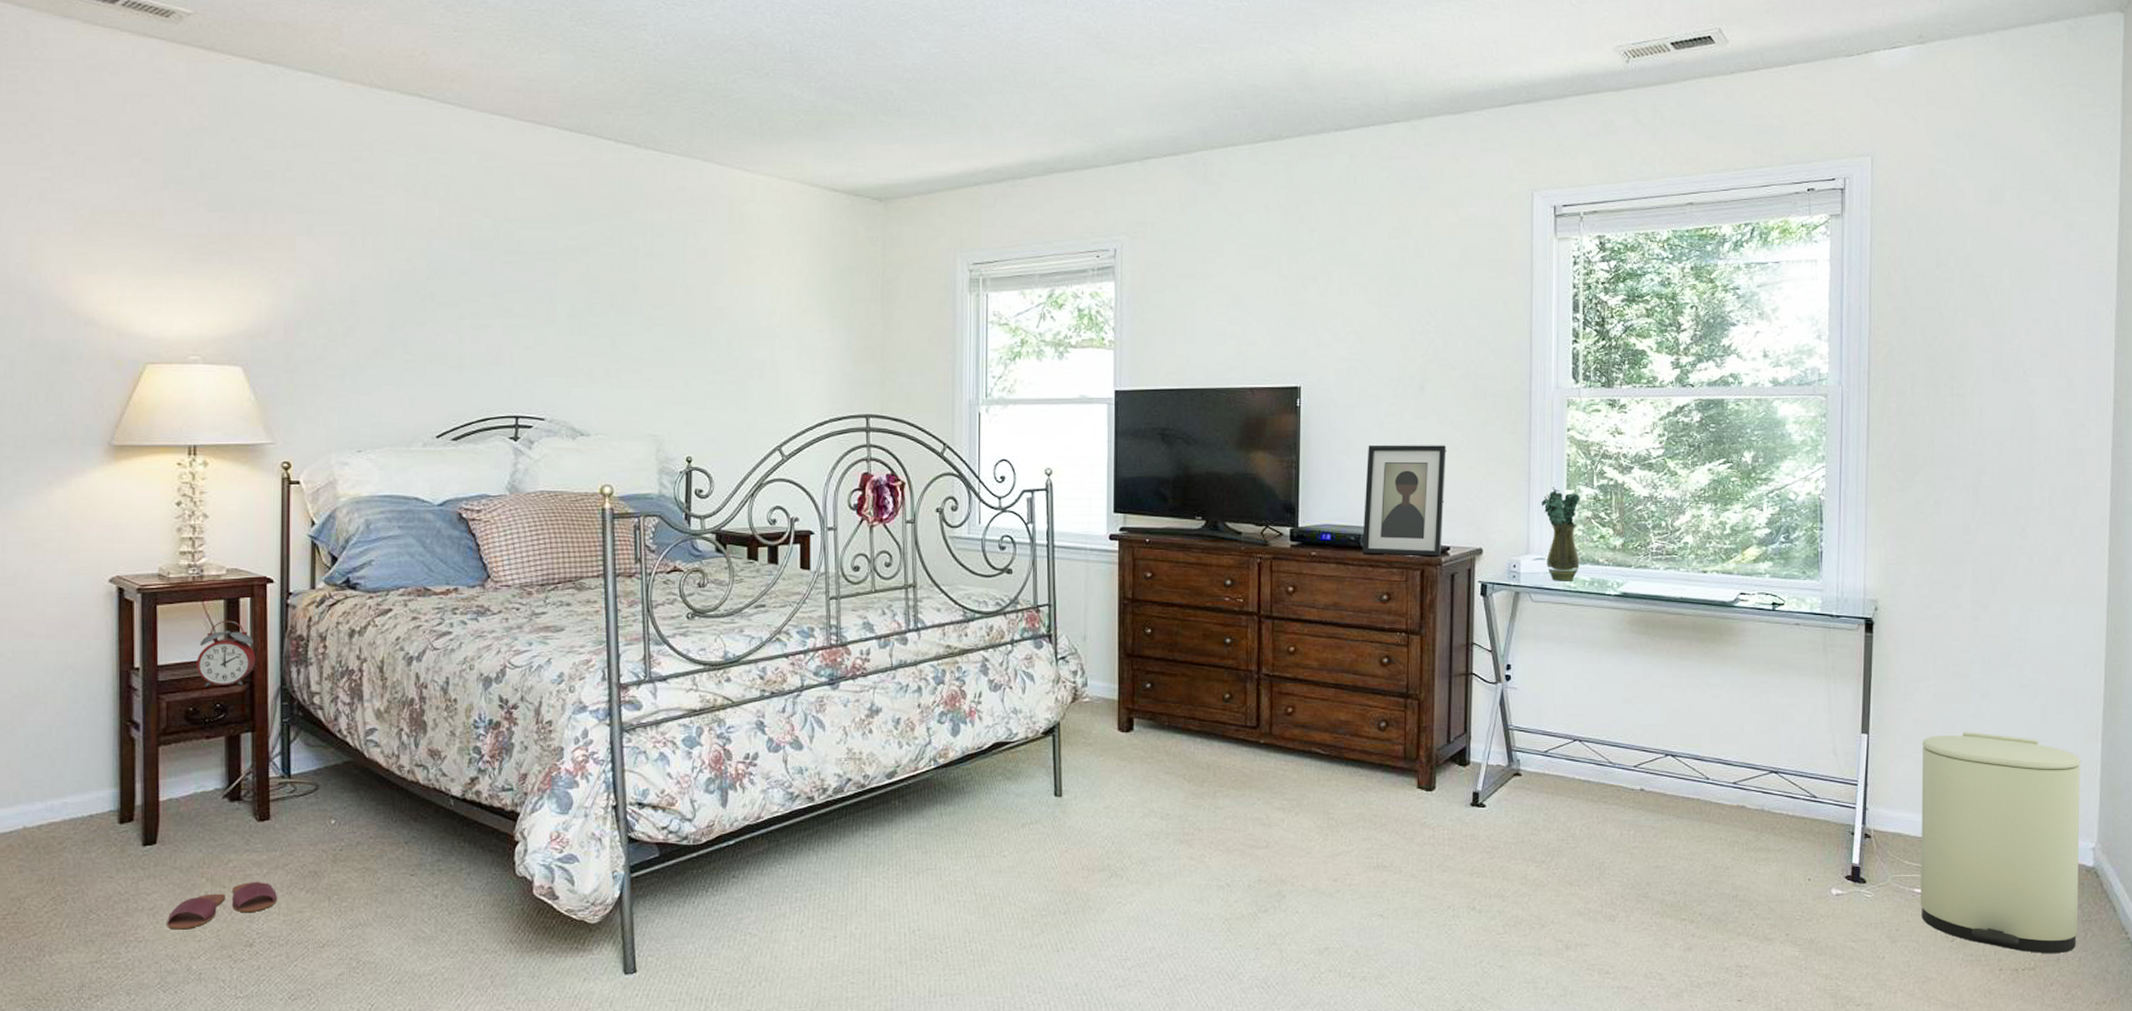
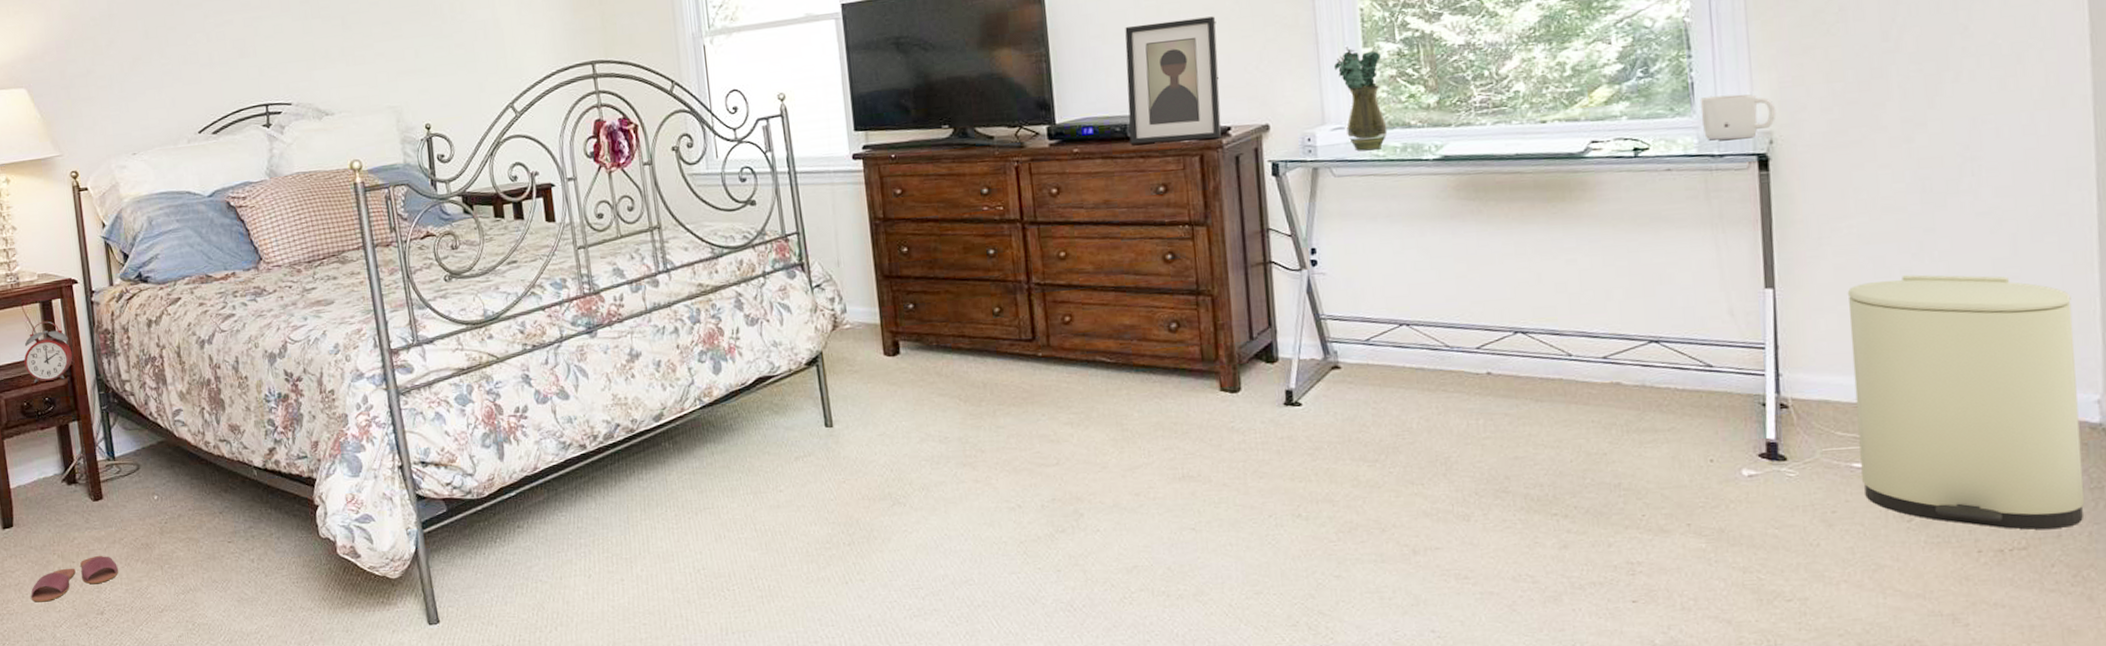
mug: none [1826,565,1882,604] -> present [1699,94,1777,141]

